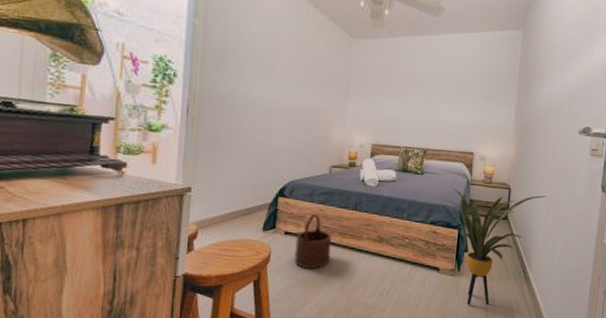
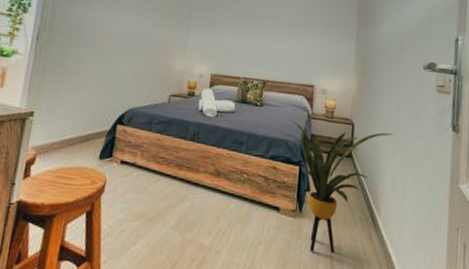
wooden bucket: present [294,214,332,269] -> none [129,144,168,202]

